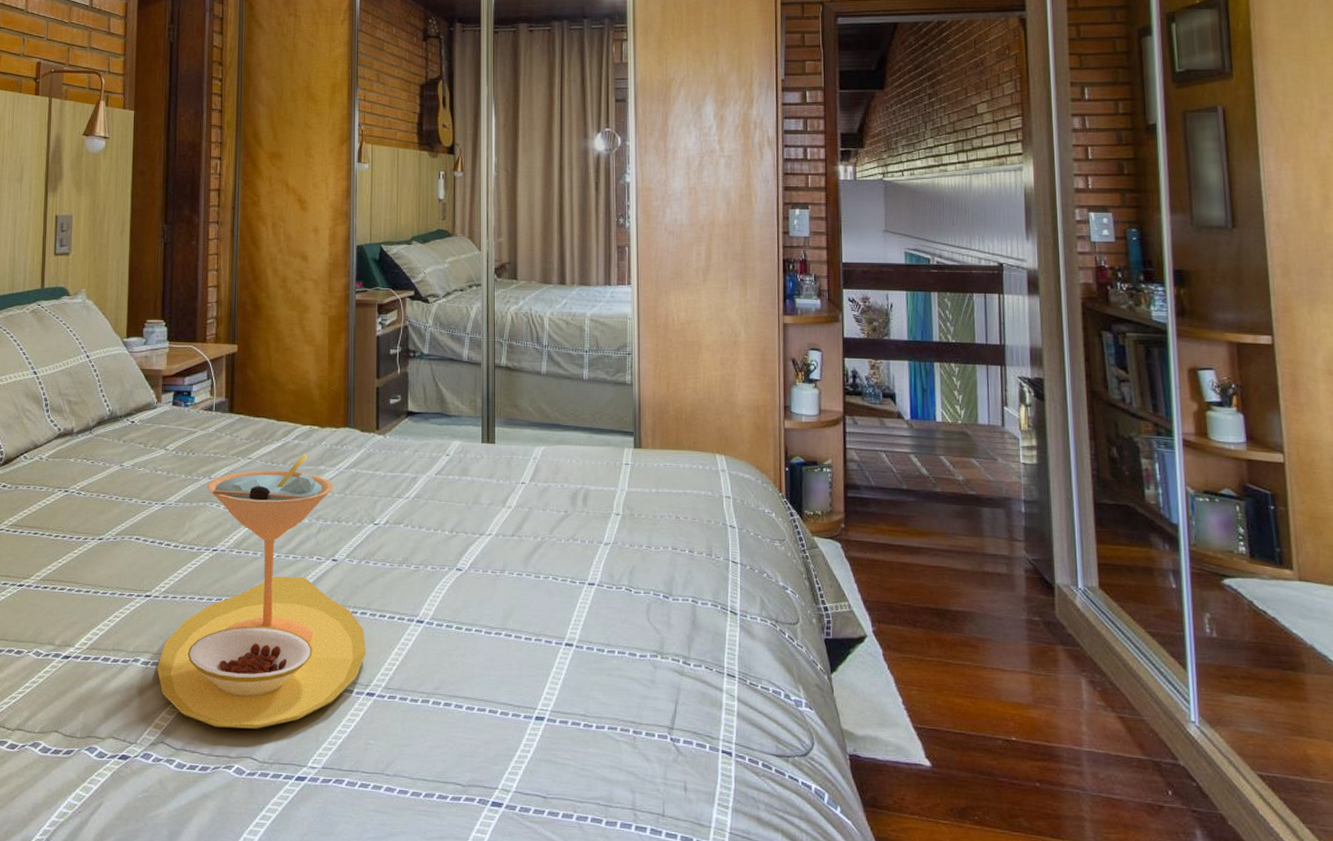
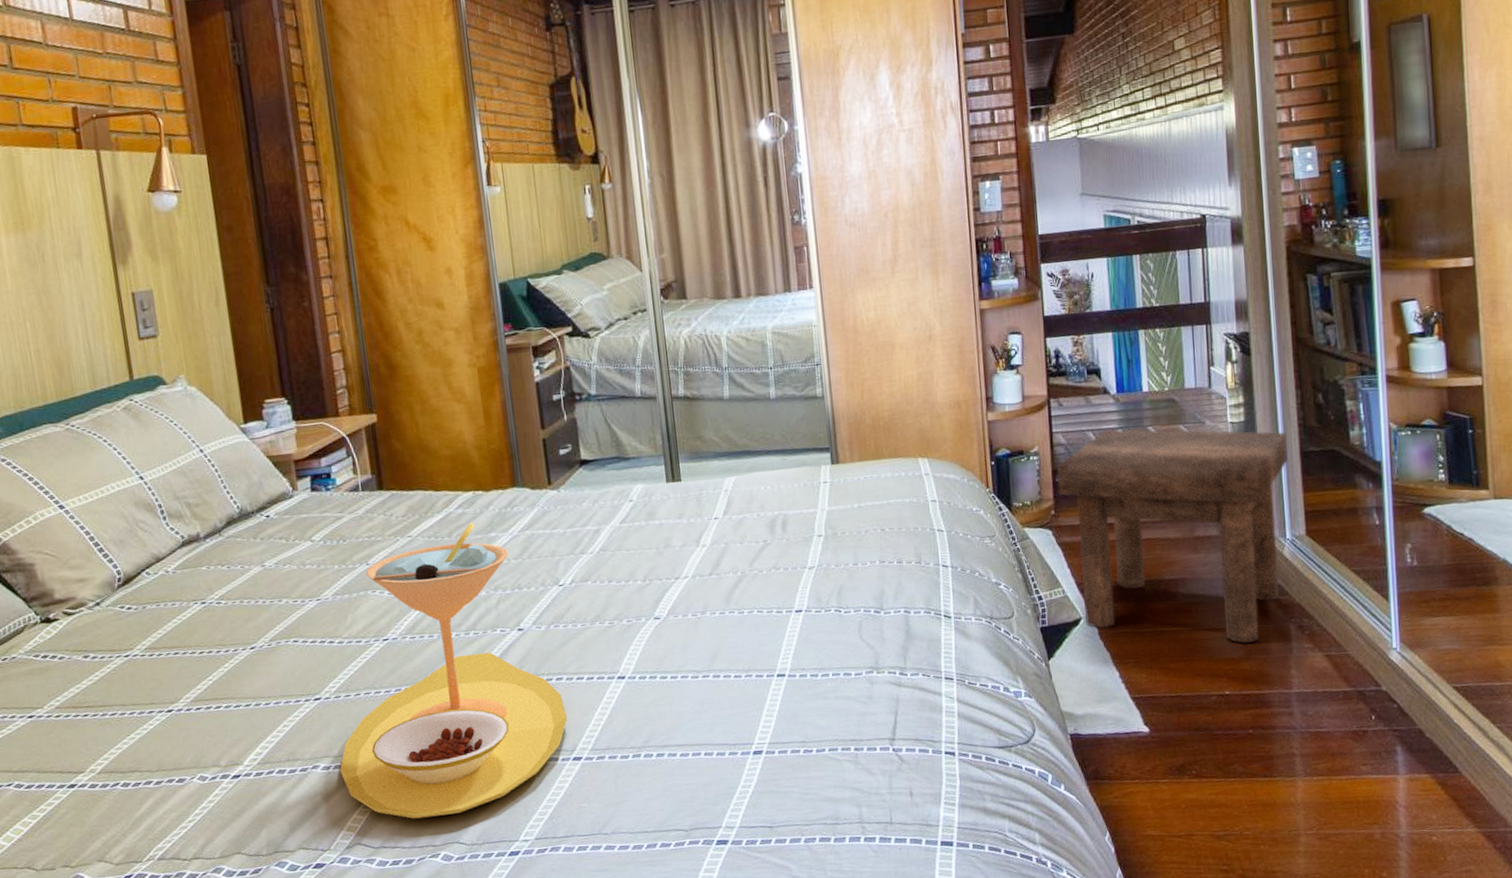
stool: none [848,453,1081,690] -> present [1056,429,1288,643]

